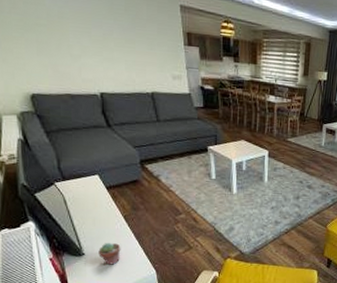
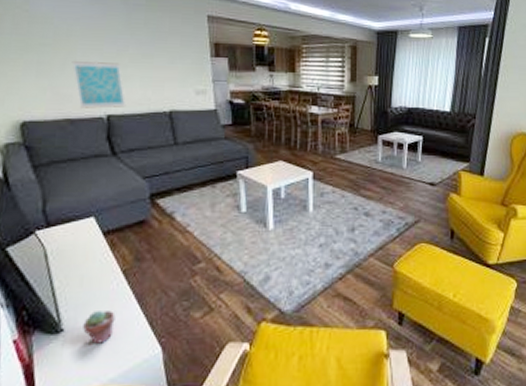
wall art: none [65,42,116,87] -> present [71,61,127,109]

